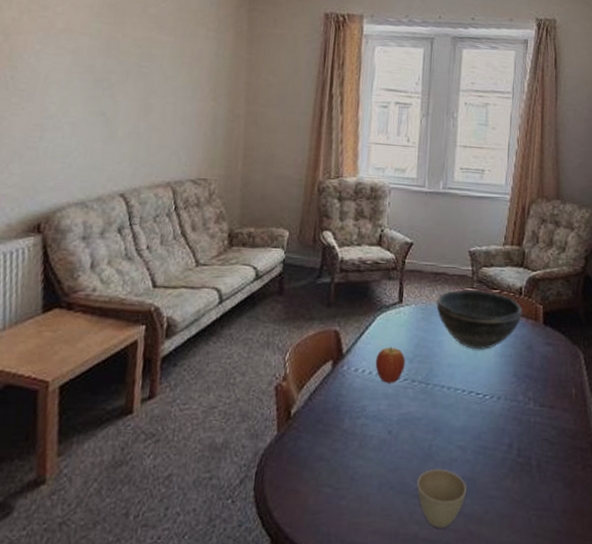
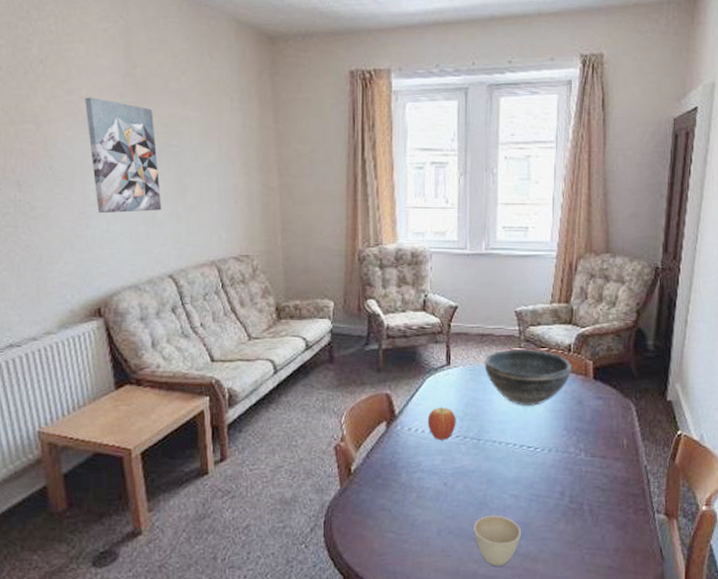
wall art: none [54,14,128,128] -> present [85,97,162,214]

